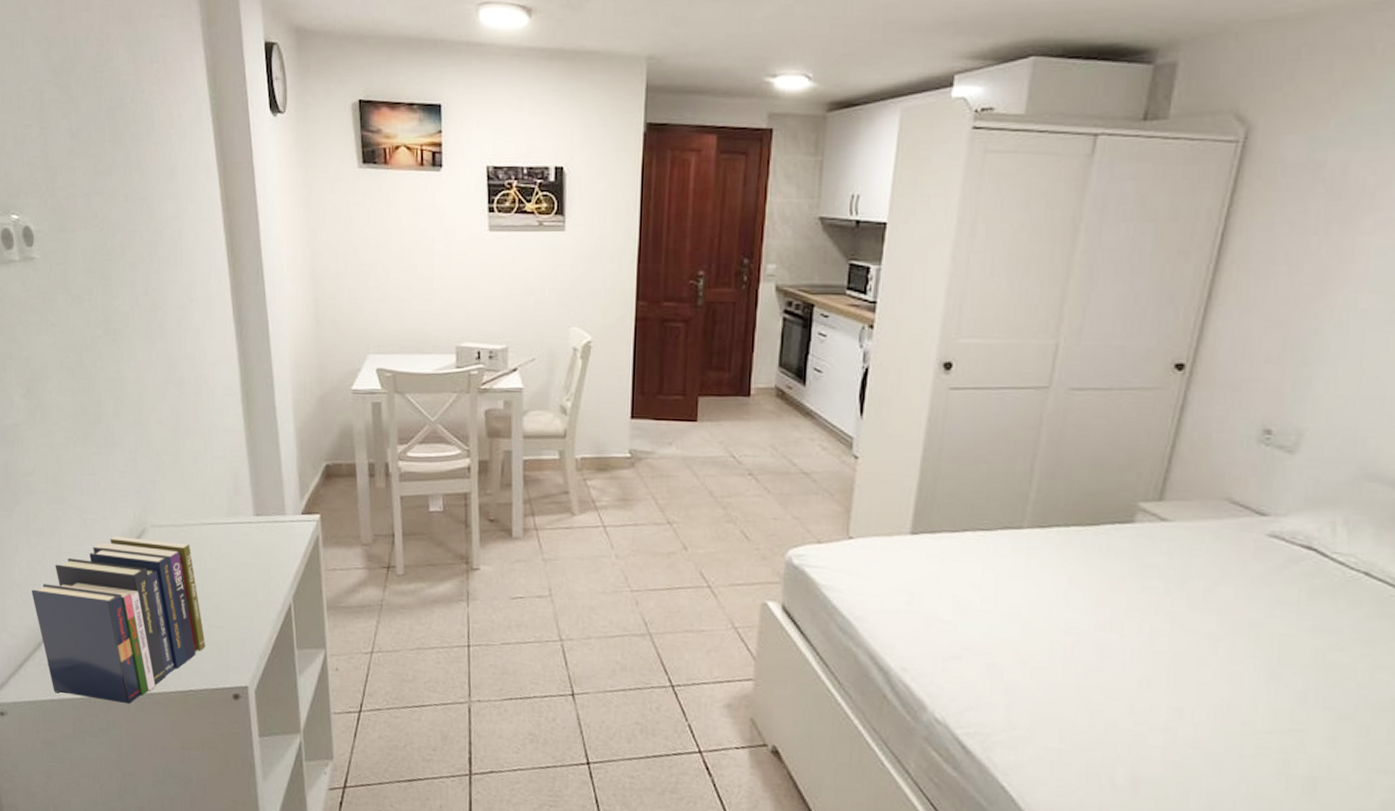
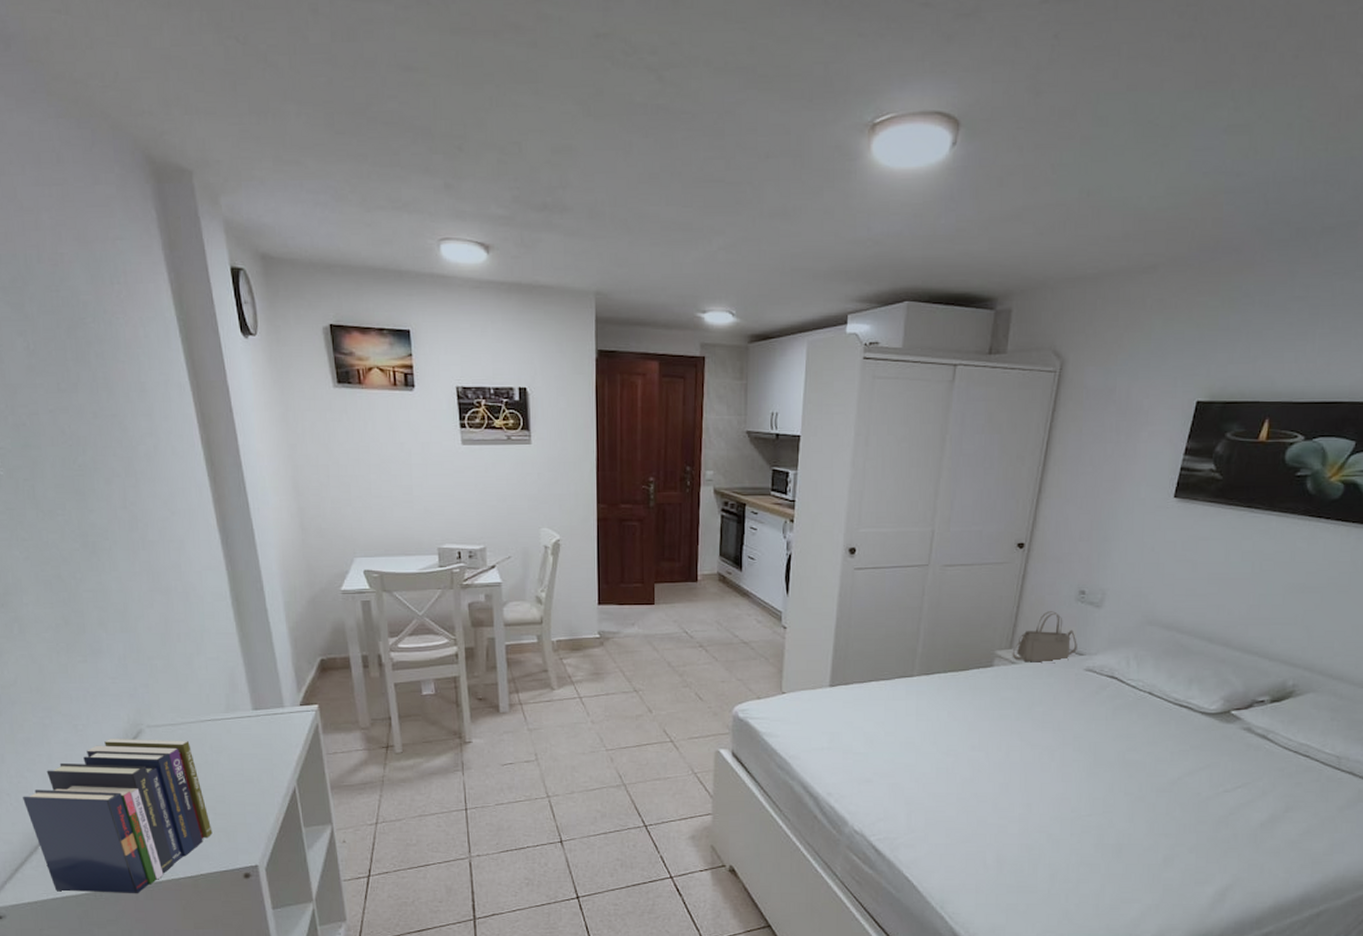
handbag: none [1162,454,1258,524] -> present [1012,611,1077,664]

